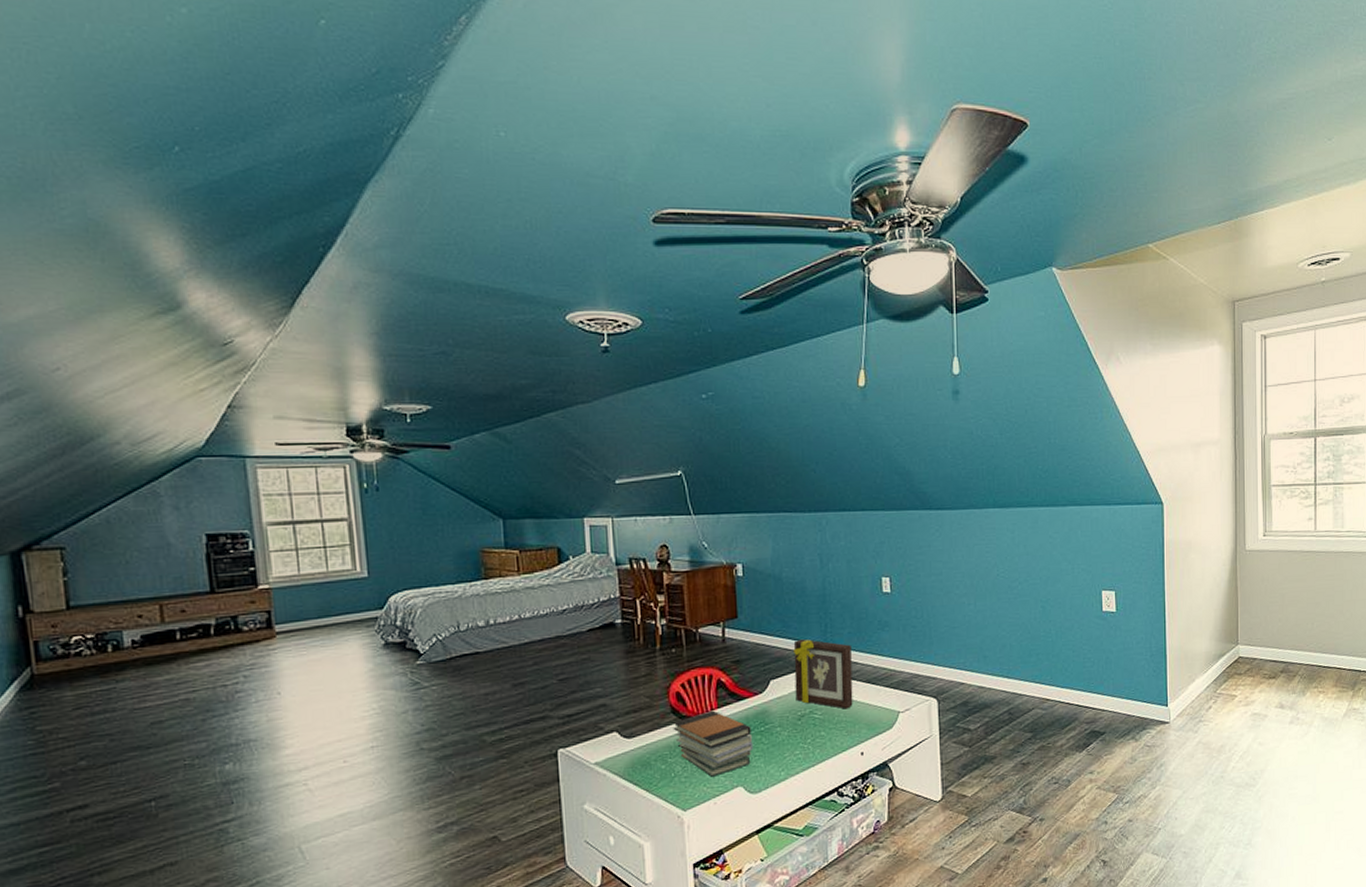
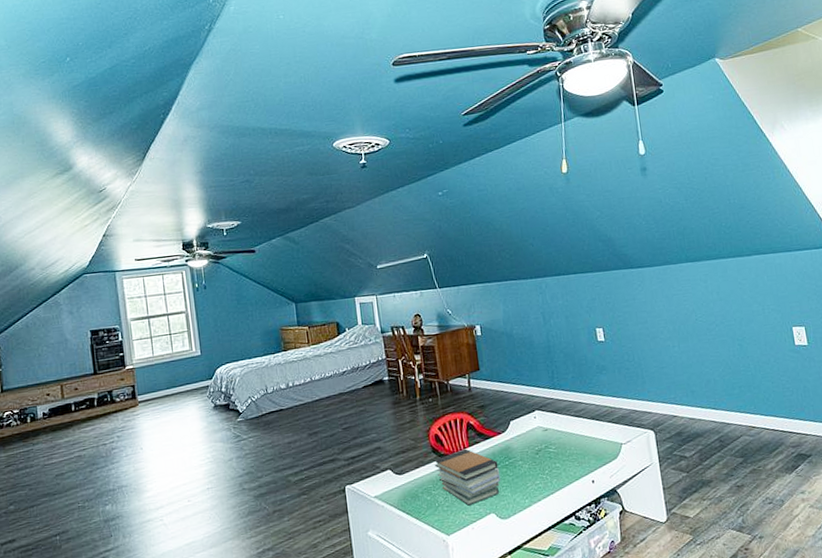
picture frame: present [793,638,853,709] -> none [527,384,582,443]

